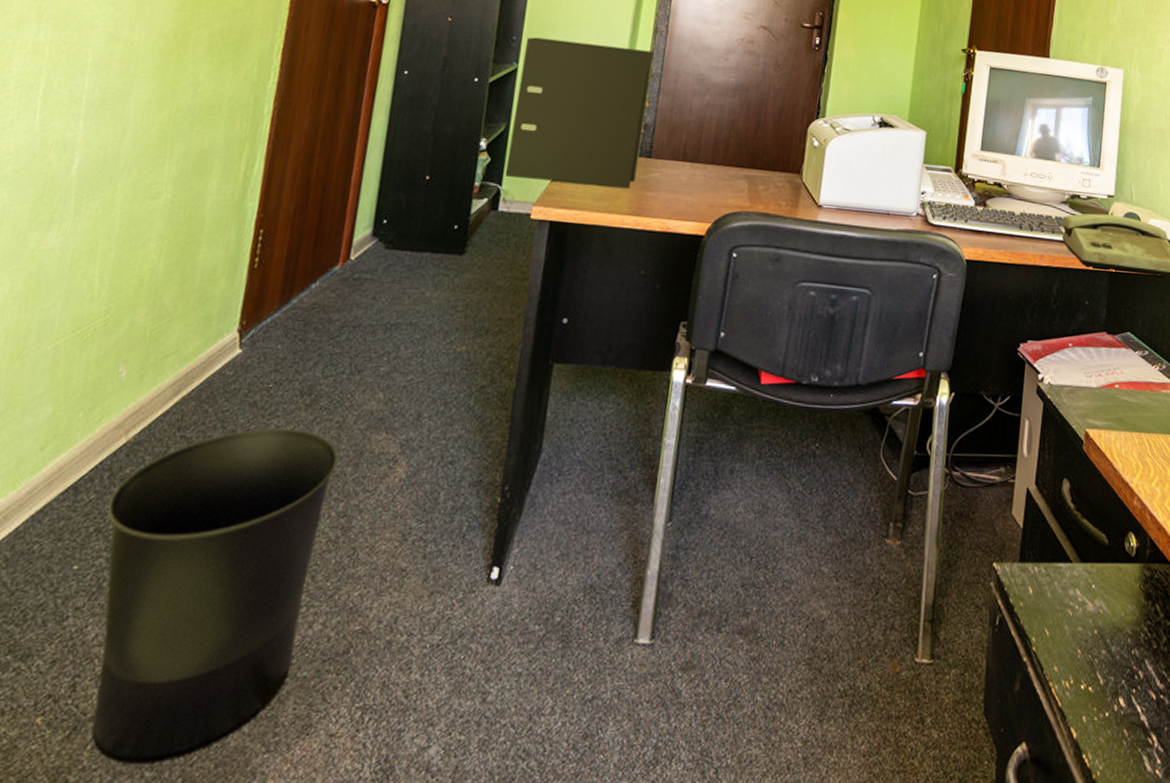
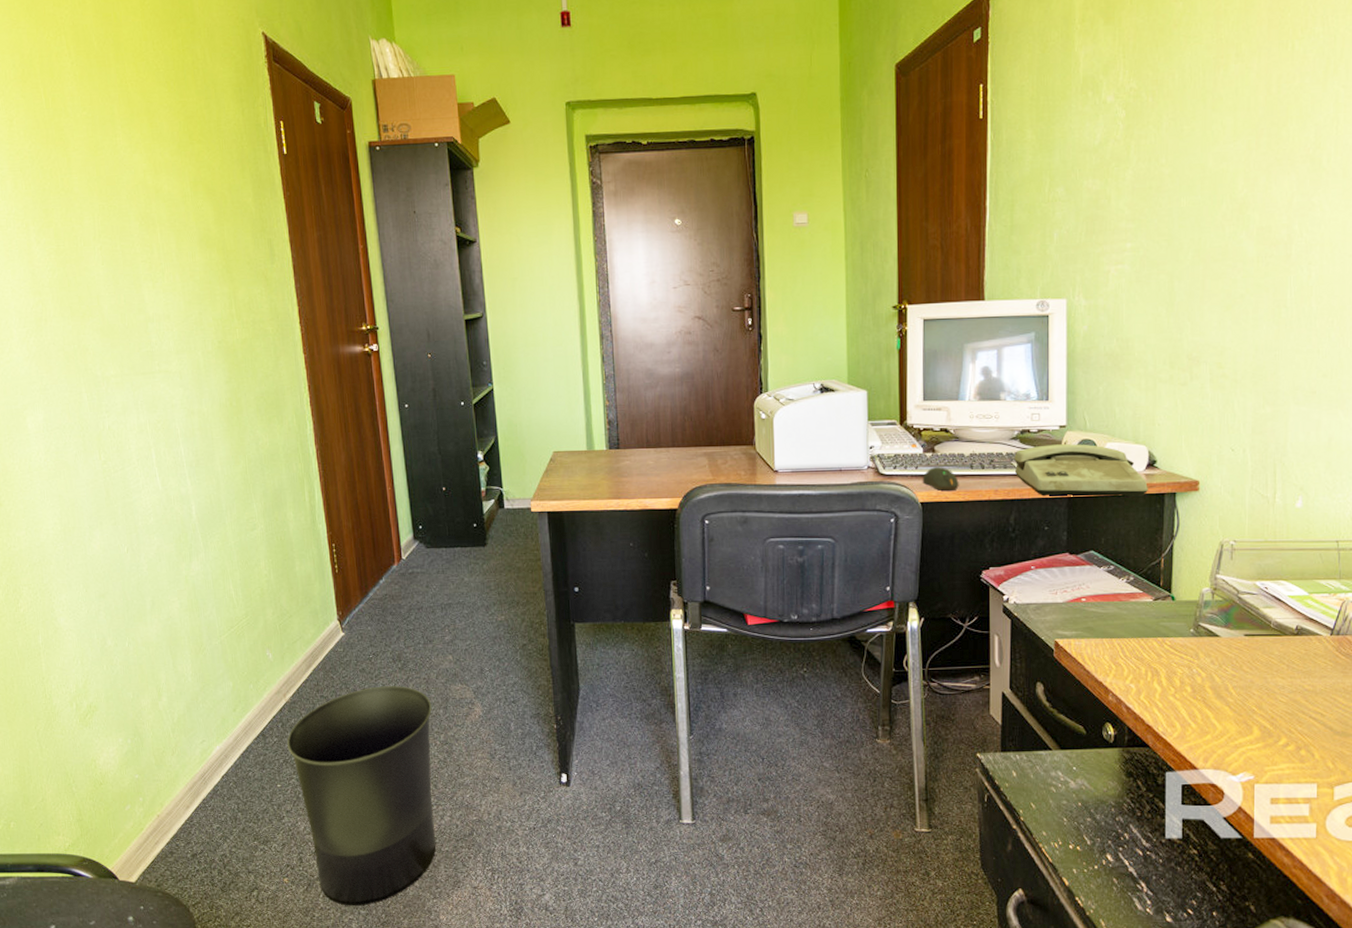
binder: present [504,37,654,188] -> none [494,356,610,480]
computer mouse: none [970,222,1007,251] -> present [922,467,959,491]

